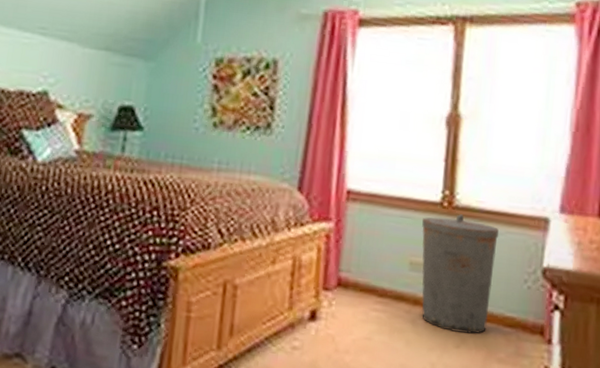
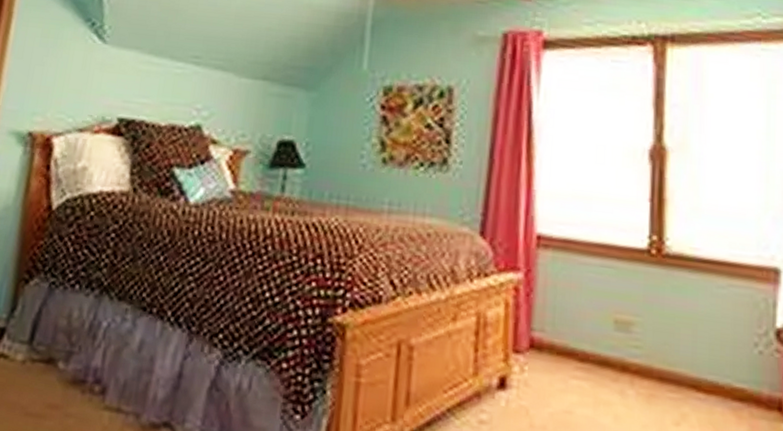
trash can: present [421,214,499,334] -> none [627,263,720,409]

